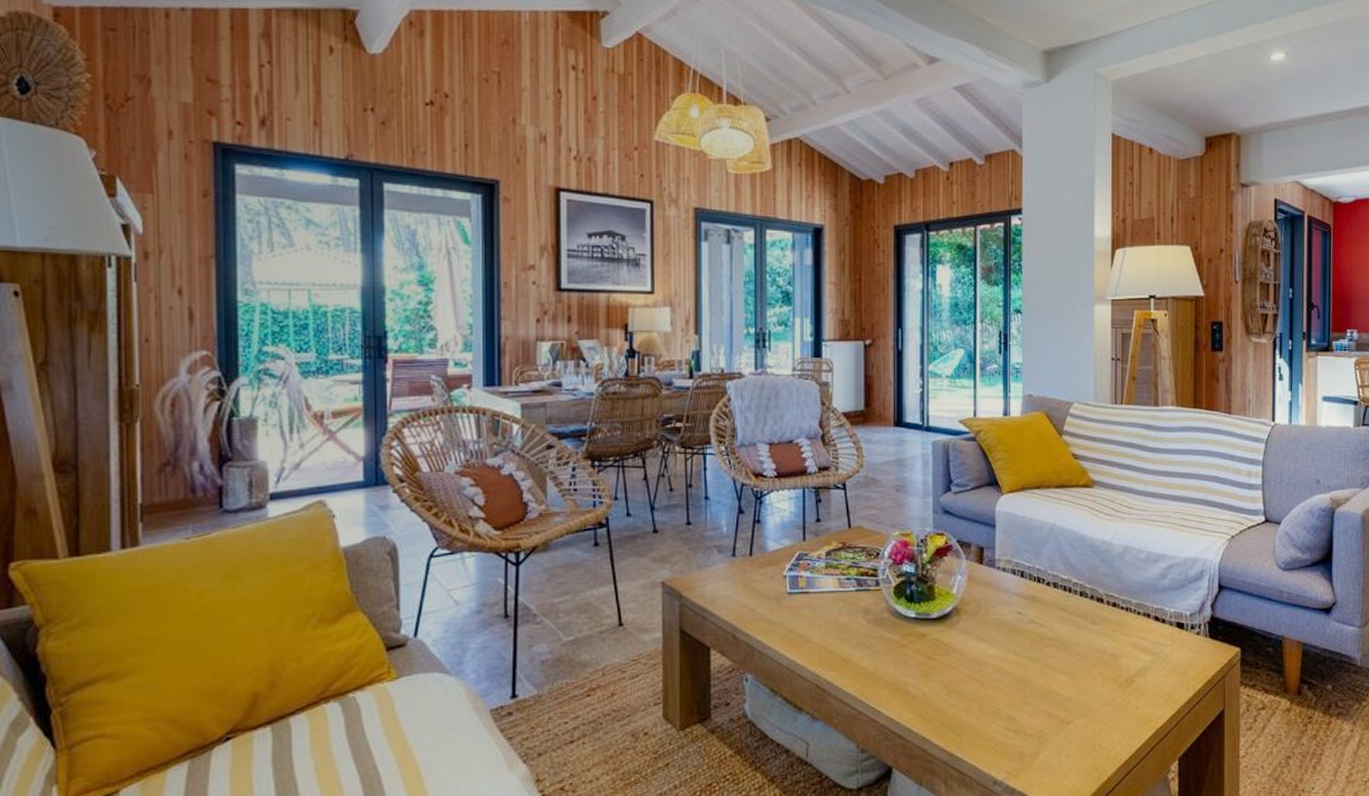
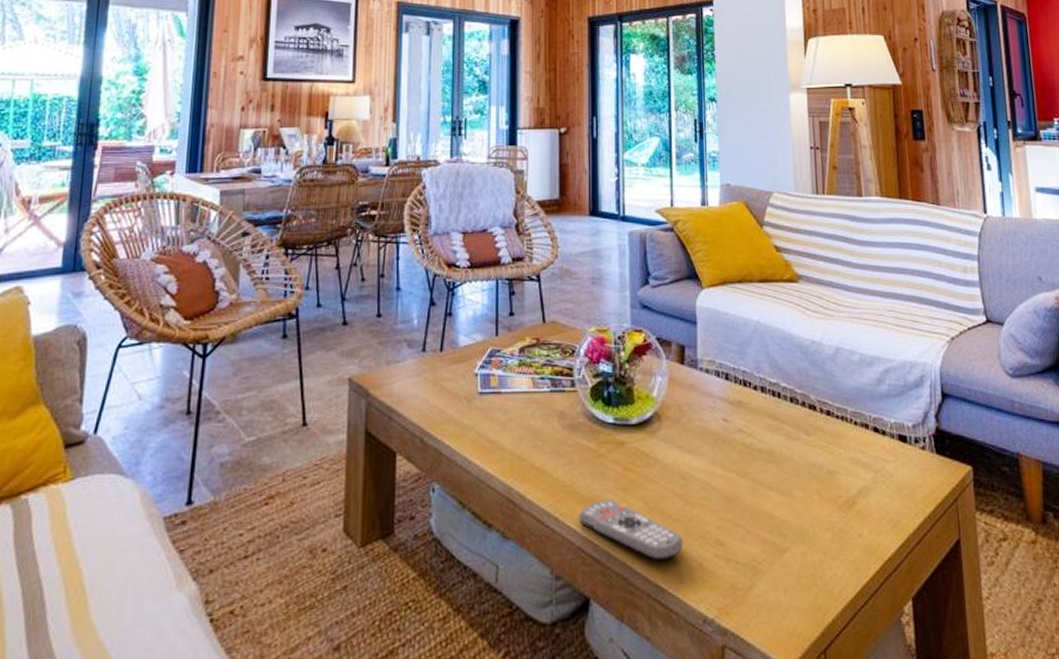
remote control: none [882,684,978,735] -> present [578,500,684,561]

